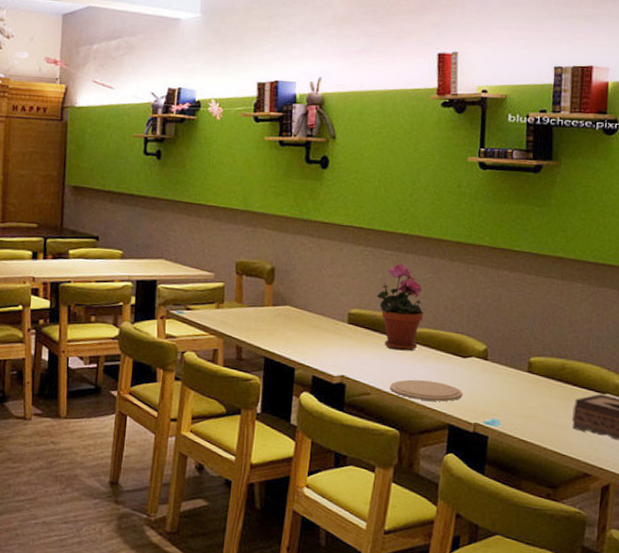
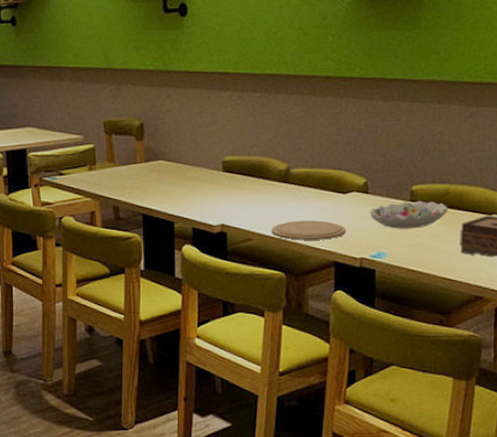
potted plant: present [377,263,424,351] -> none [249,105,300,193]
decorative bowl: none [487,372,564,400] -> present [369,200,448,229]

